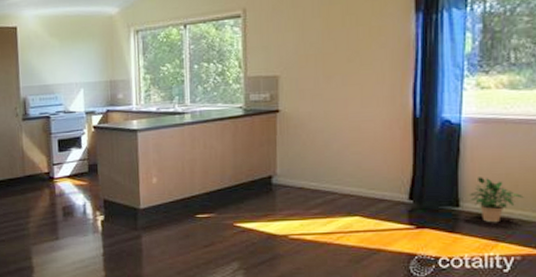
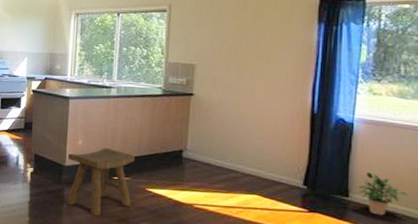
stool: none [141,182,219,260] -> present [67,147,136,216]

